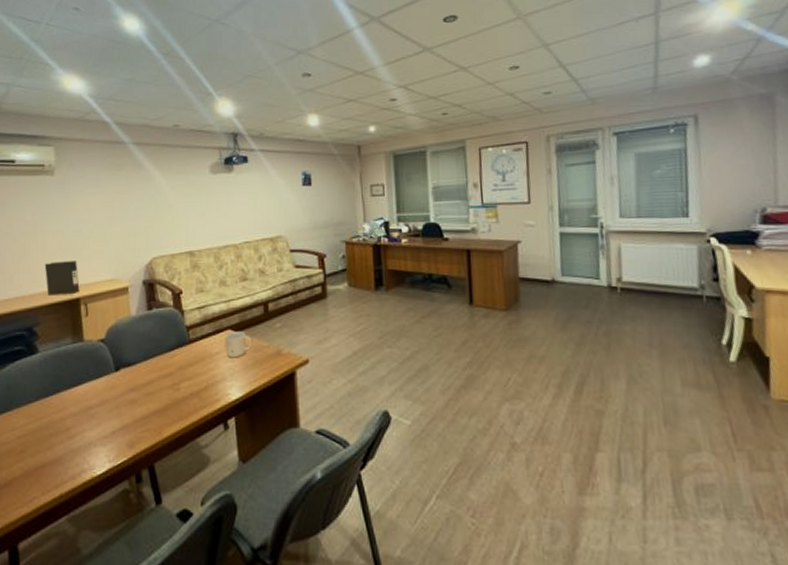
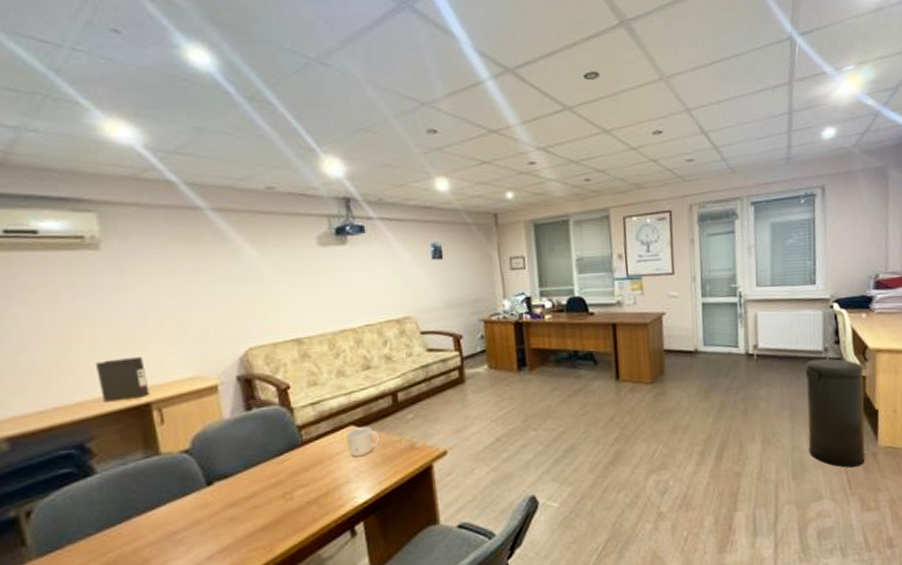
pedal bin: none [677,296,758,419] -> present [805,358,868,468]

